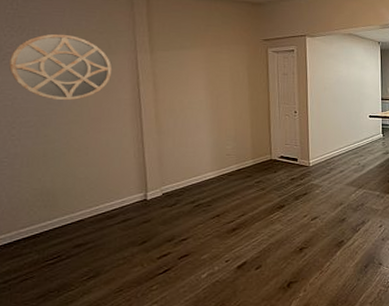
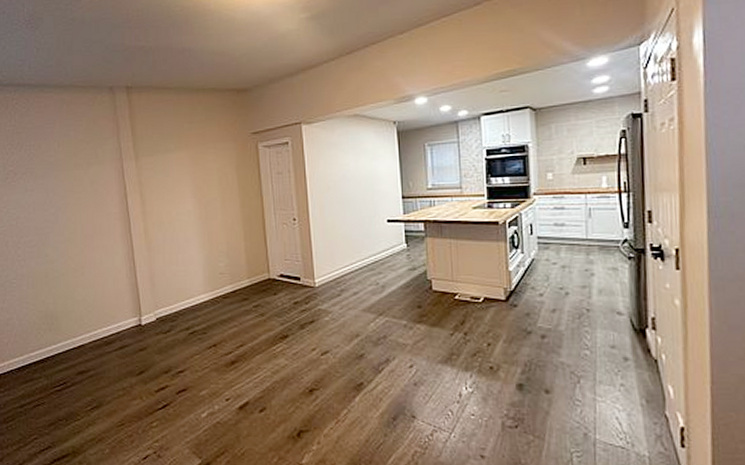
home mirror: present [8,33,113,101] -> none [11,147,101,218]

